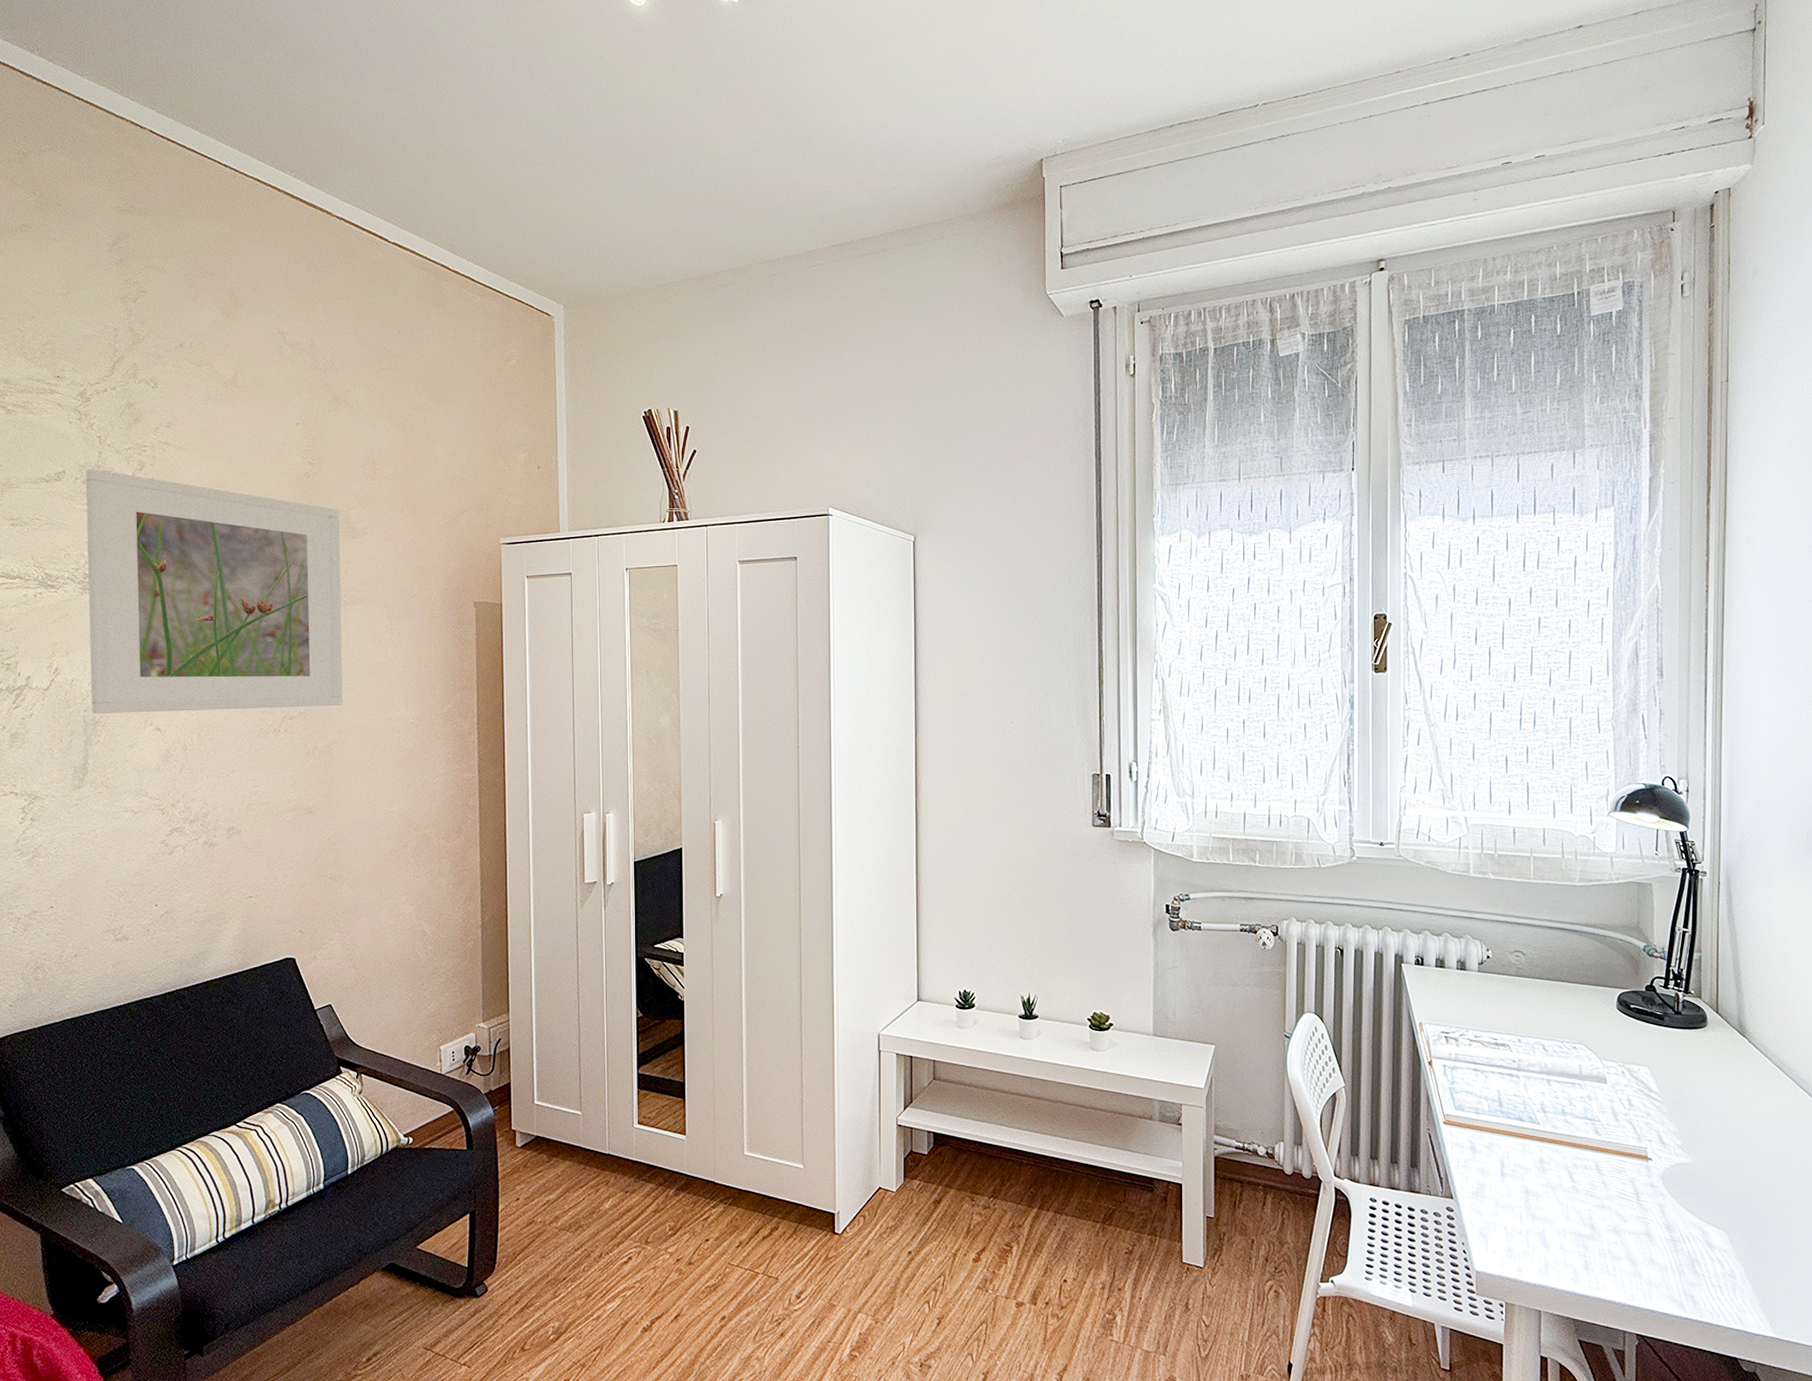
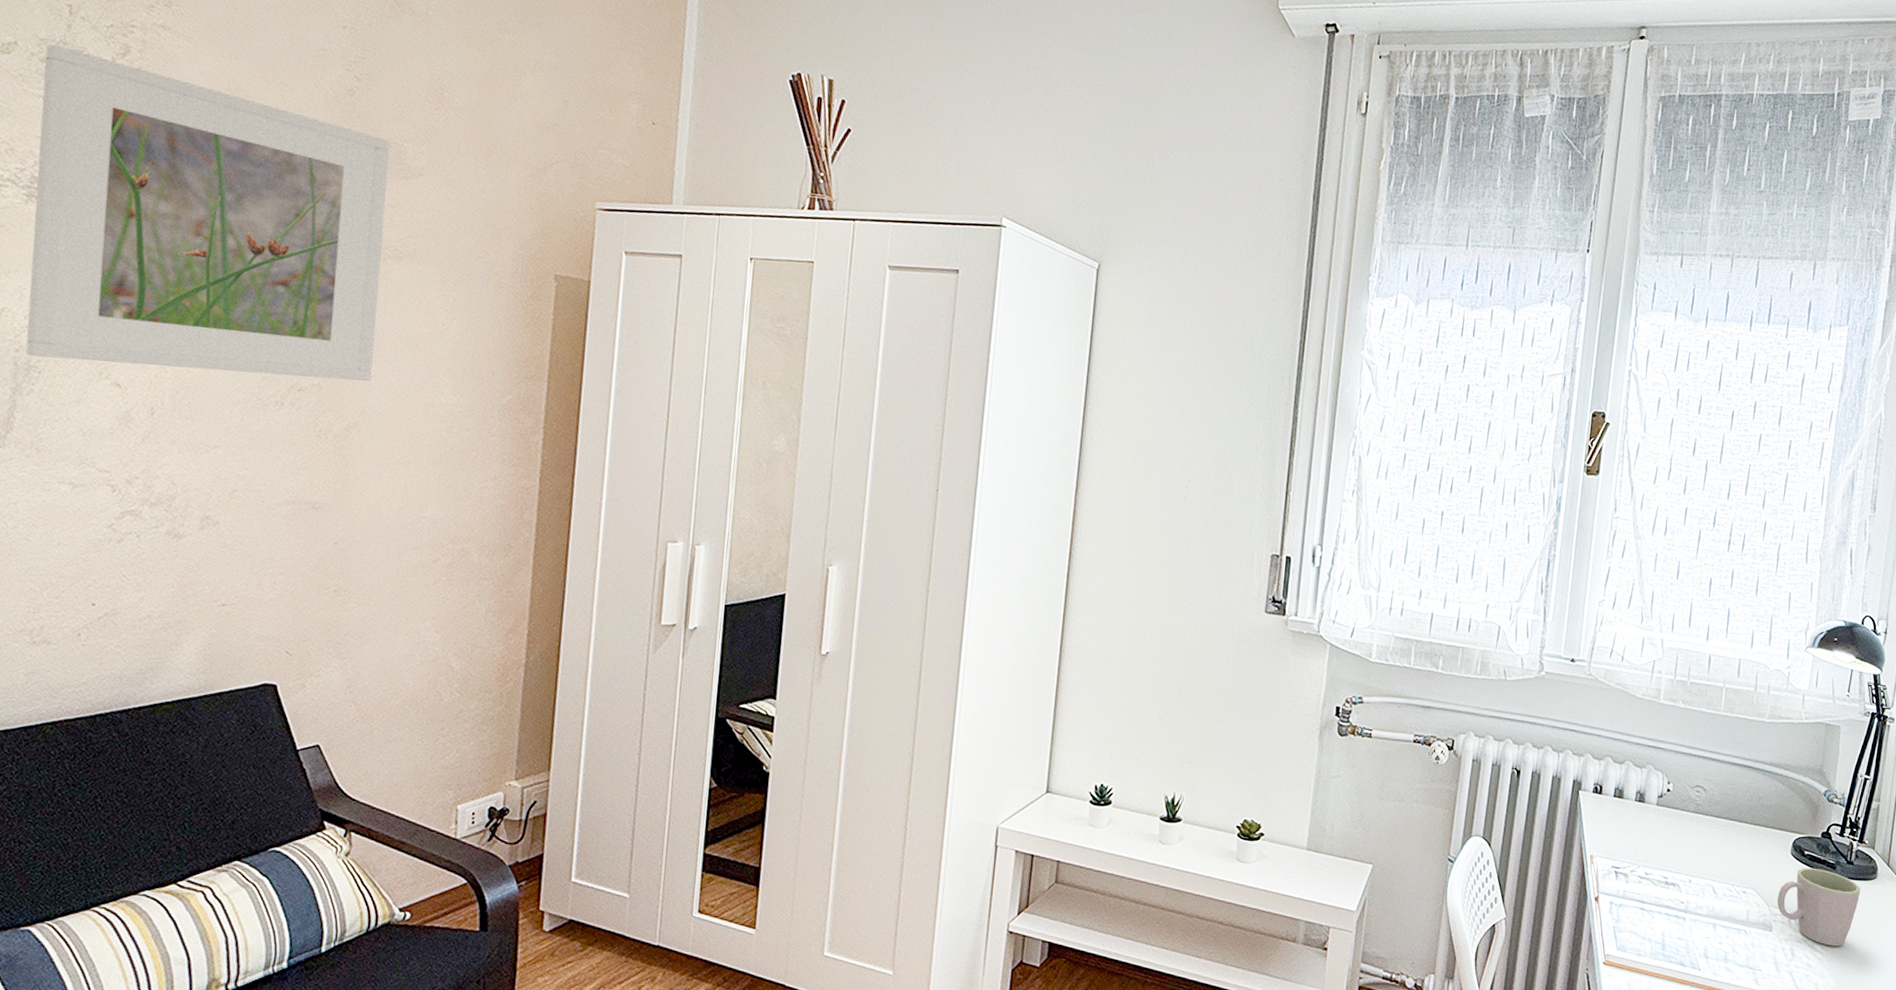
mug: none [1608,1020,1692,1094] -> present [1777,867,1860,947]

